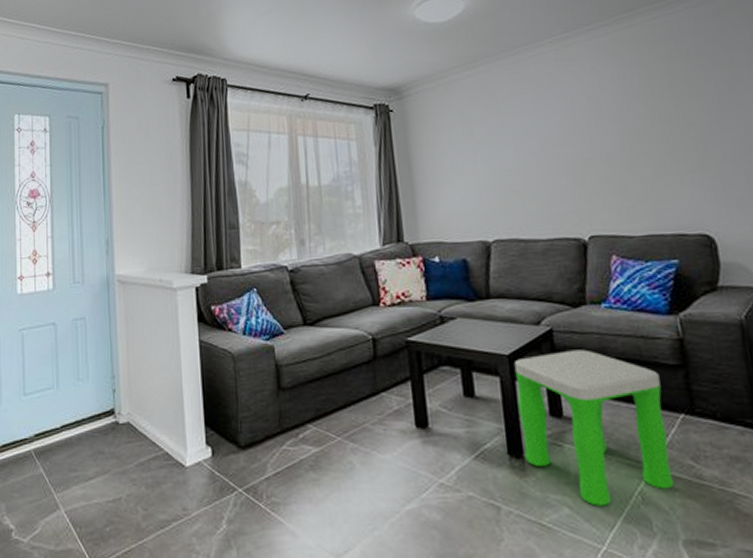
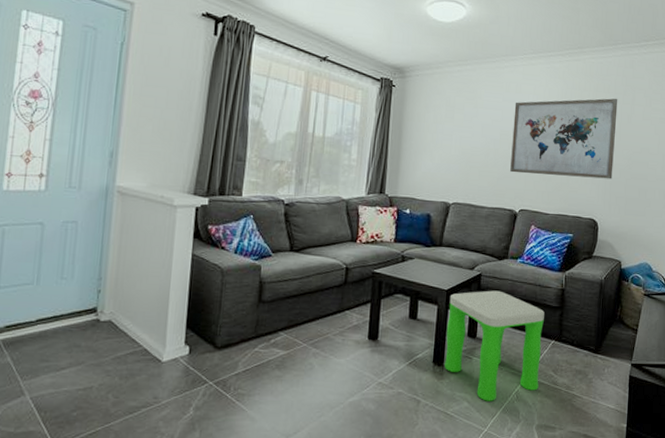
wall art: none [552,63,723,190] -> present [510,98,618,179]

